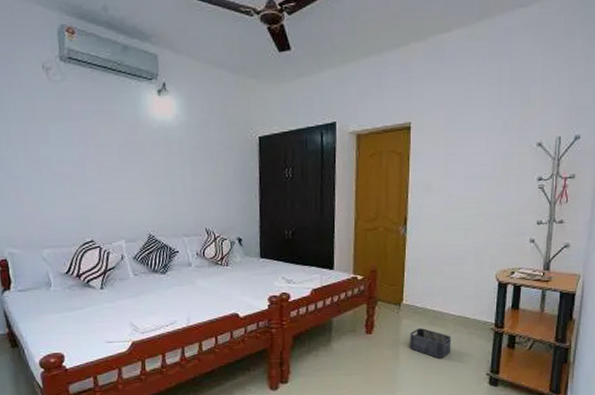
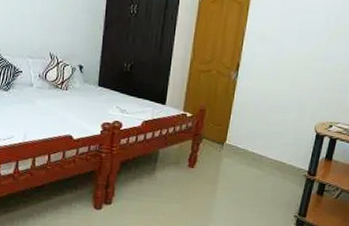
storage bin: present [410,328,452,358] -> none [227,168,267,197]

